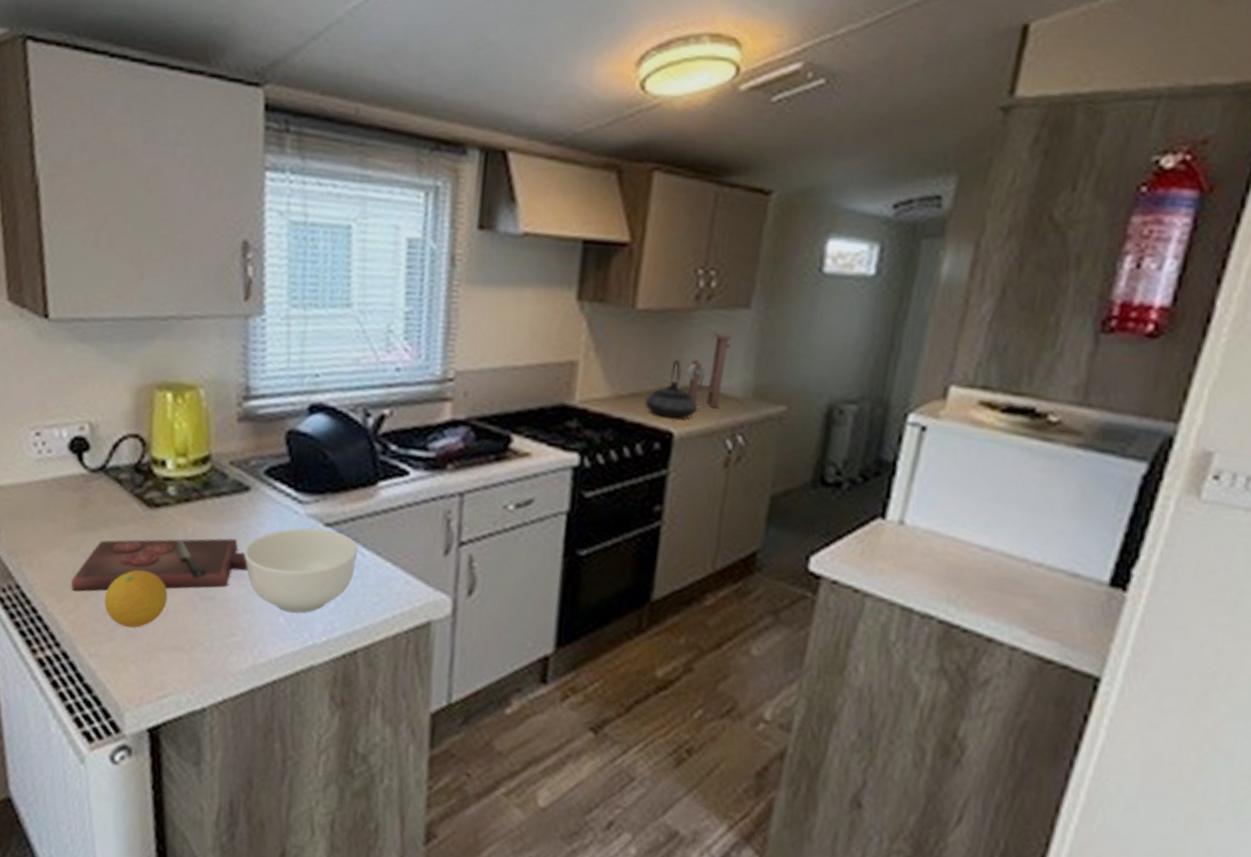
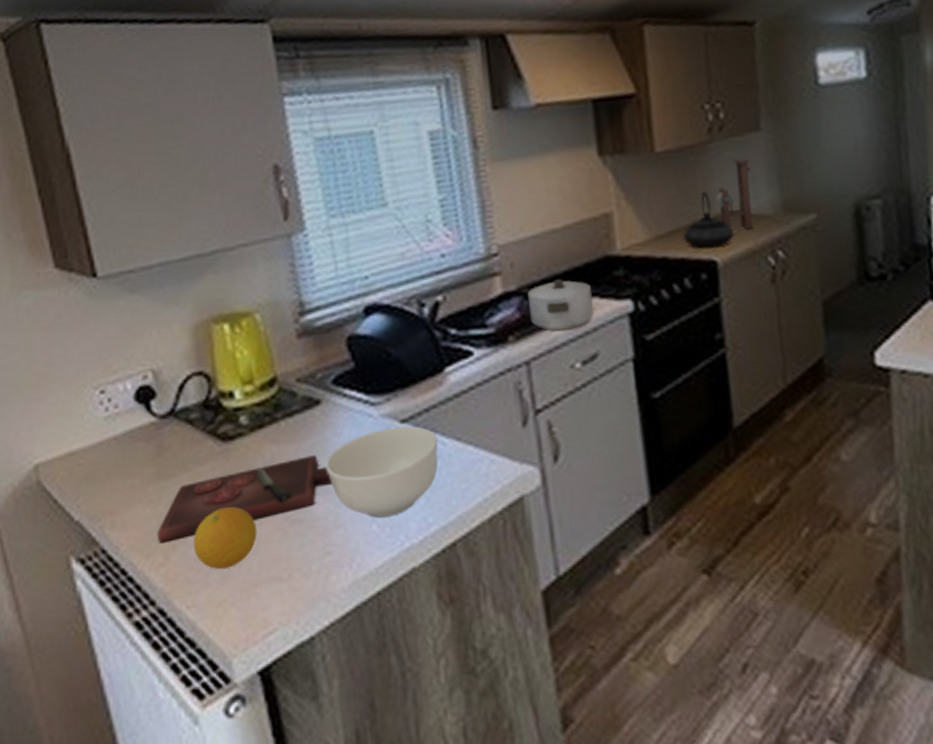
cooking pot: none [472,417,540,471] -> present [527,279,594,331]

